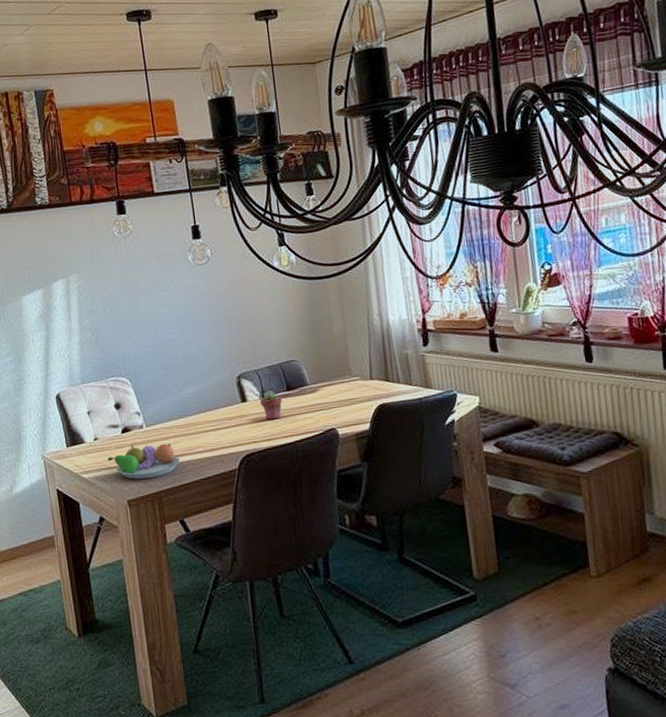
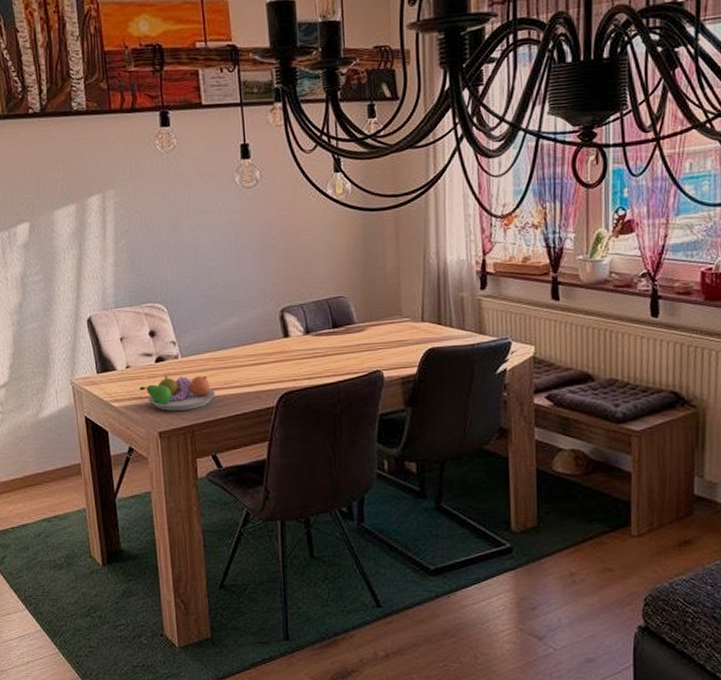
potted succulent: present [260,390,282,420] -> none [304,326,327,358]

